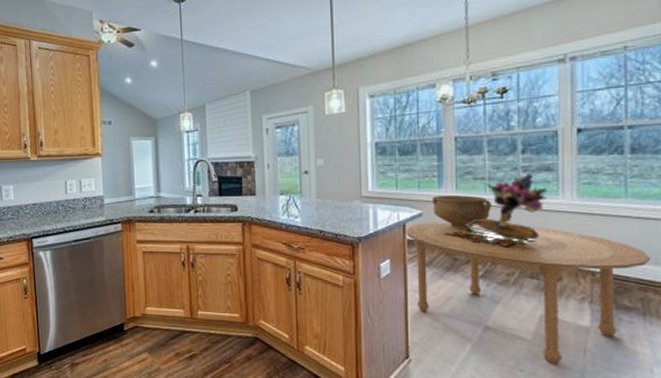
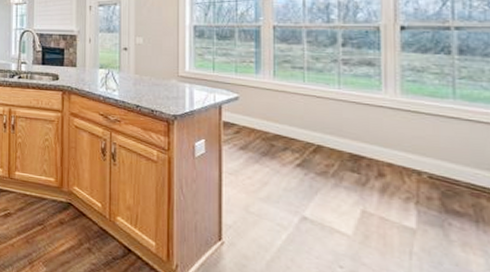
dining table: present [406,221,651,365] -> none [222,106,483,265]
ceramic pot: present [432,195,491,229] -> none [250,81,310,117]
bouquet: present [464,174,547,242] -> none [282,67,369,134]

